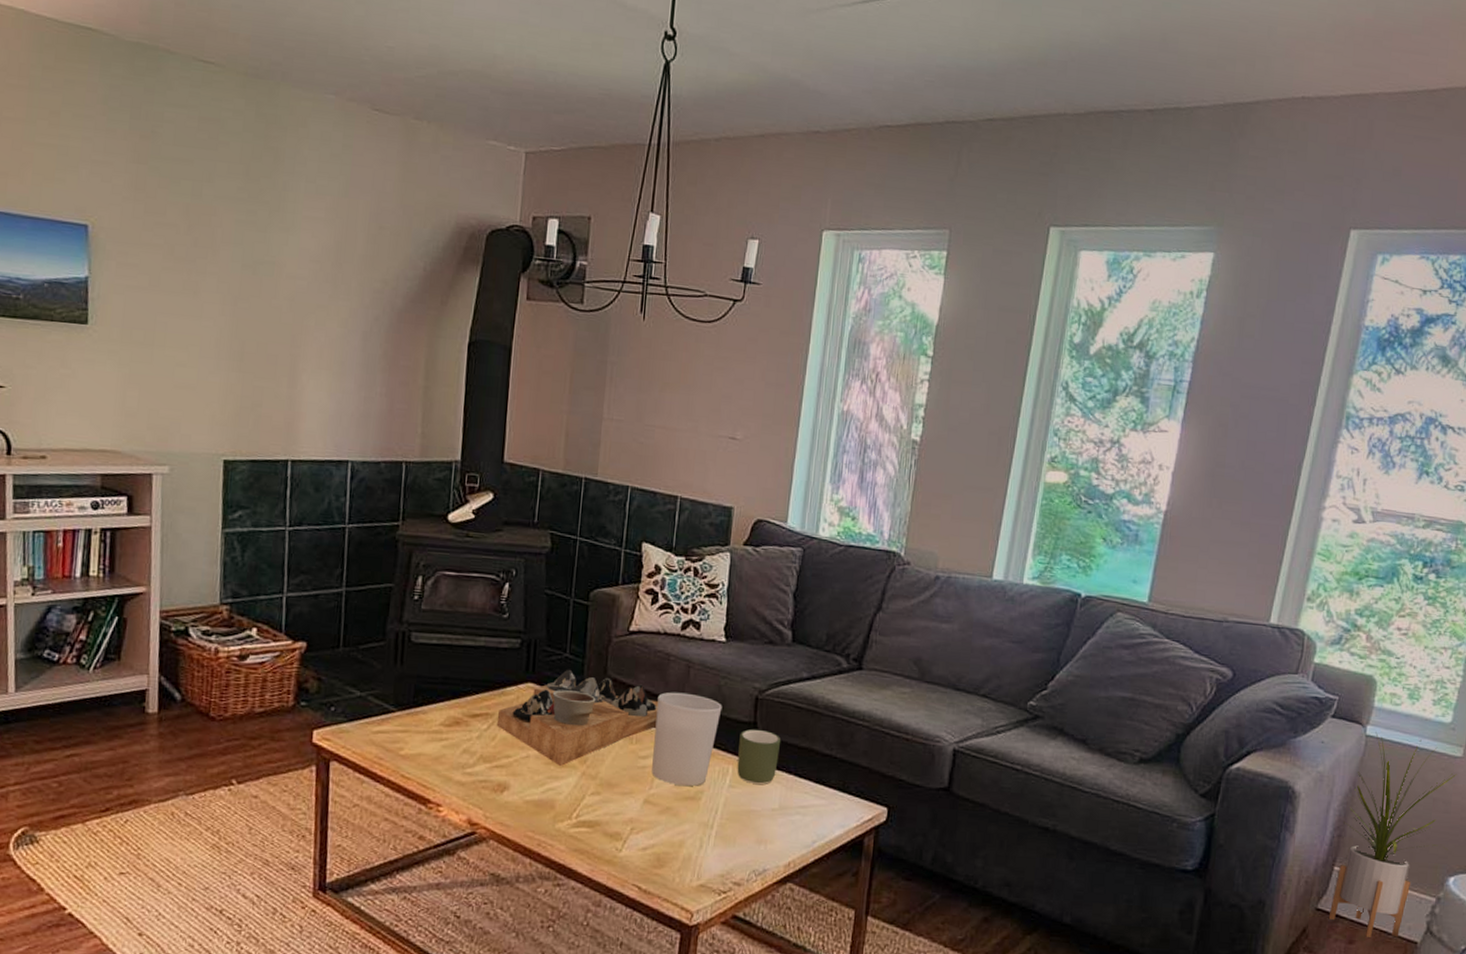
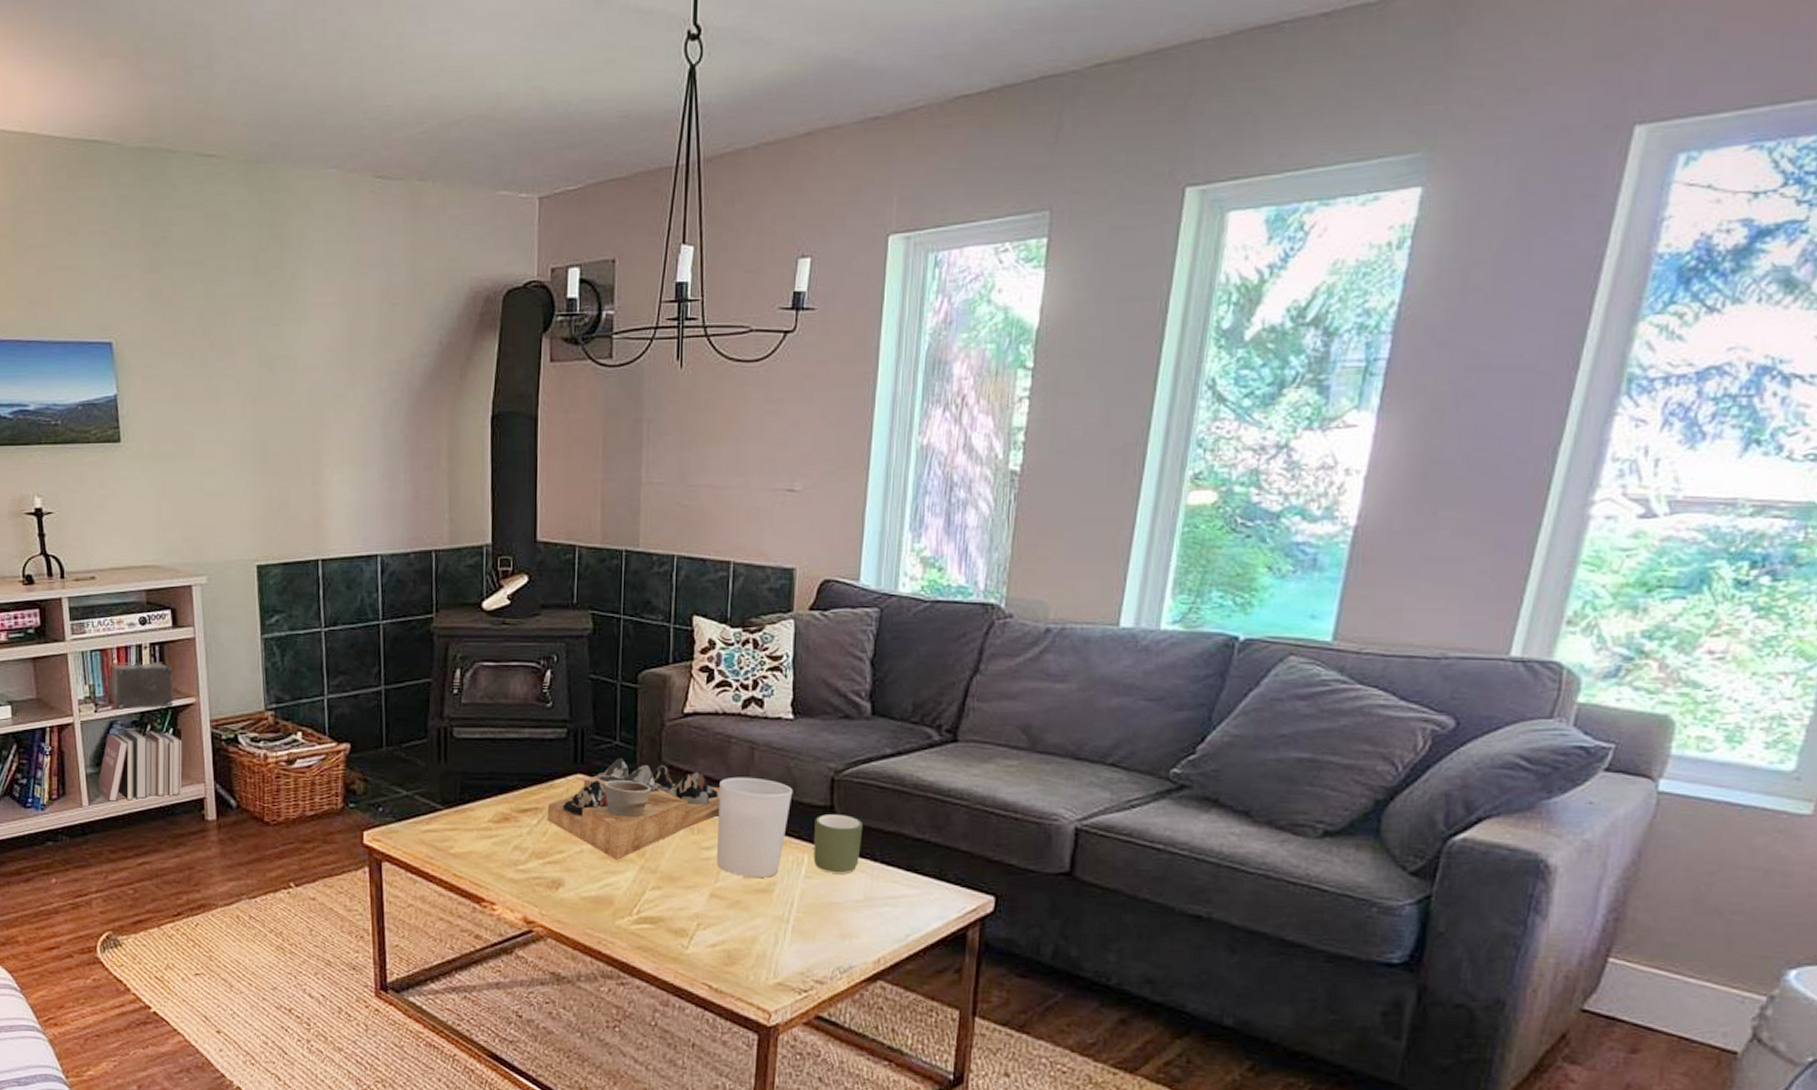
books: none [26,614,128,690] -> present [97,729,182,802]
decorative box: none [48,545,125,596] -> present [107,661,173,710]
house plant: present [1328,731,1457,939] -> none [1600,786,1804,1047]

